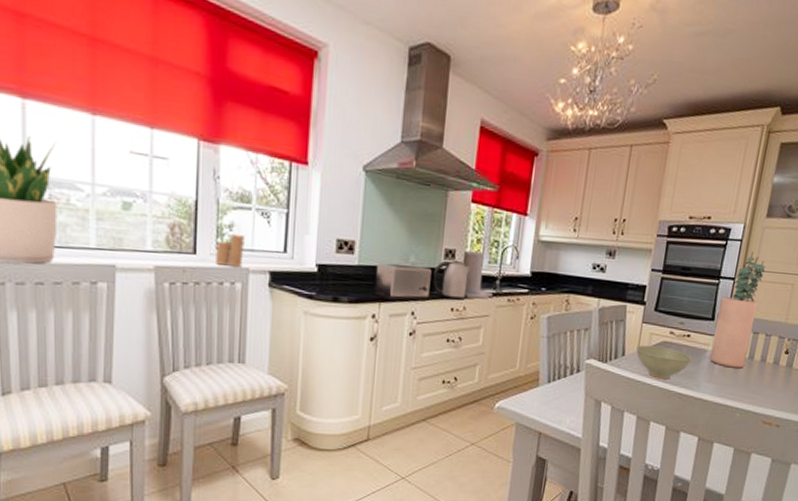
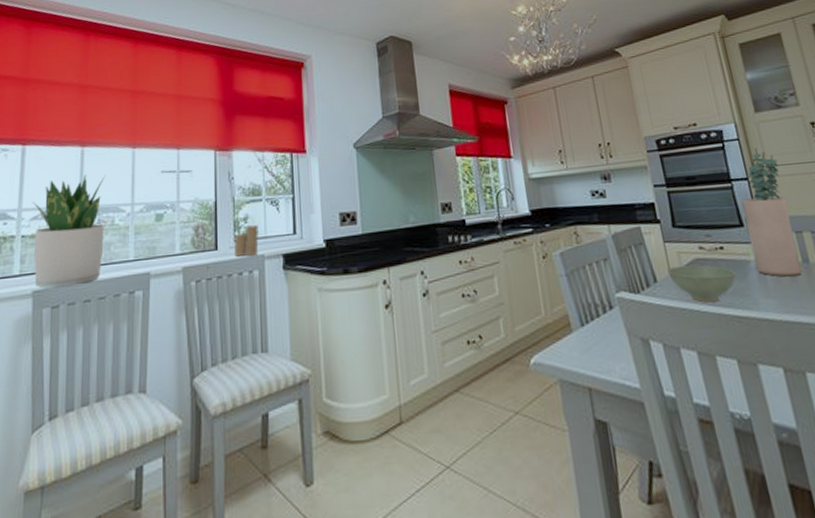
toaster: present [374,263,432,301] -> none [379,224,435,264]
kettle: present [432,259,469,301] -> none [434,212,472,253]
paper towel: present [462,250,493,299] -> none [459,199,498,248]

